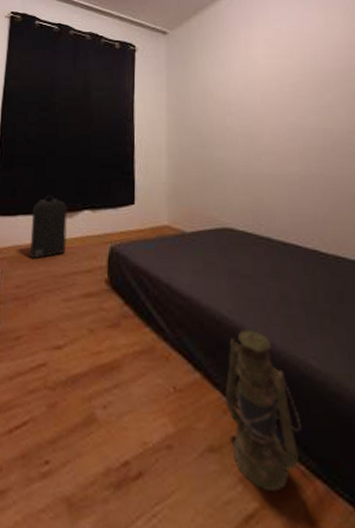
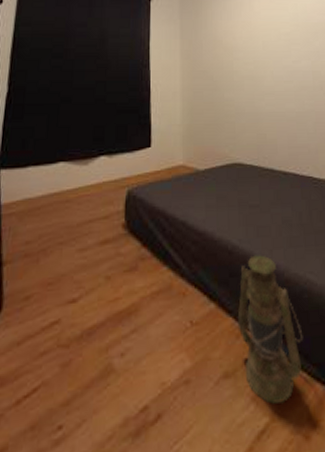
backpack: present [29,195,68,260] -> none [41,144,83,212]

